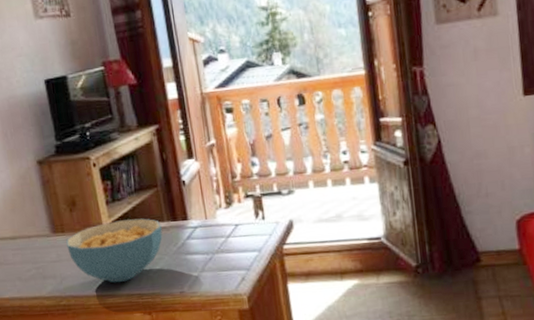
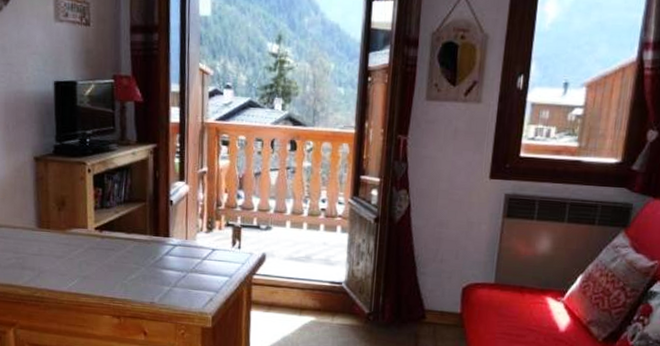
cereal bowl: present [66,218,163,283] -> none [50,226,143,285]

